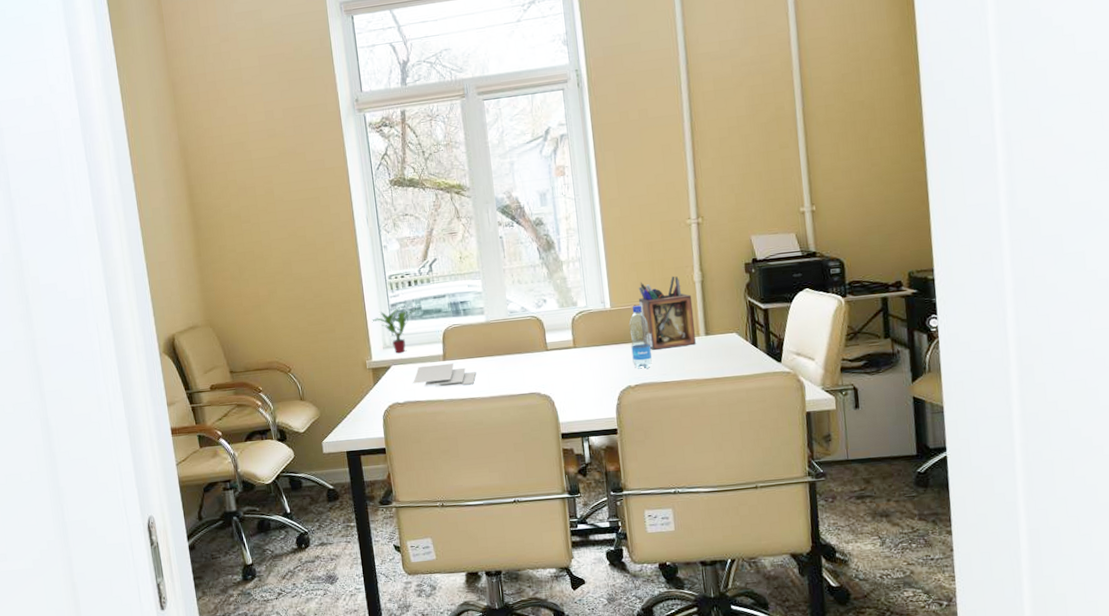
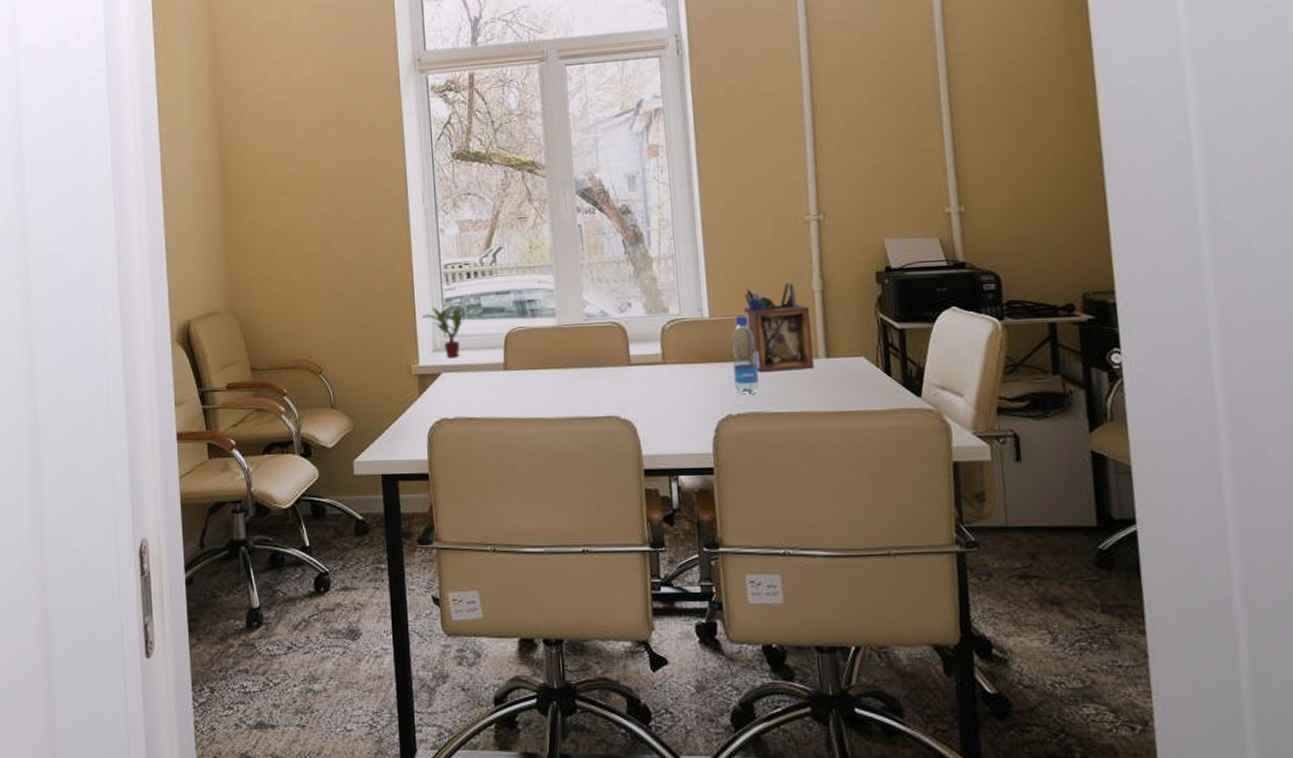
papers: present [413,363,477,387] -> none [466,373,543,403]

